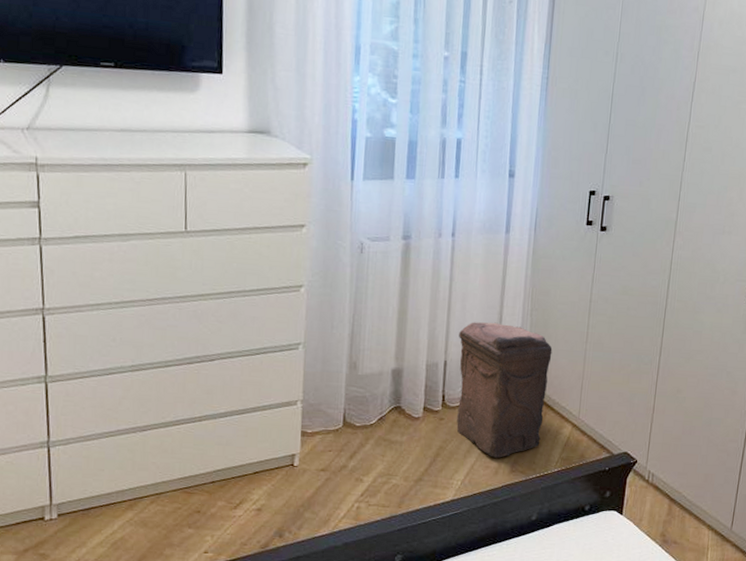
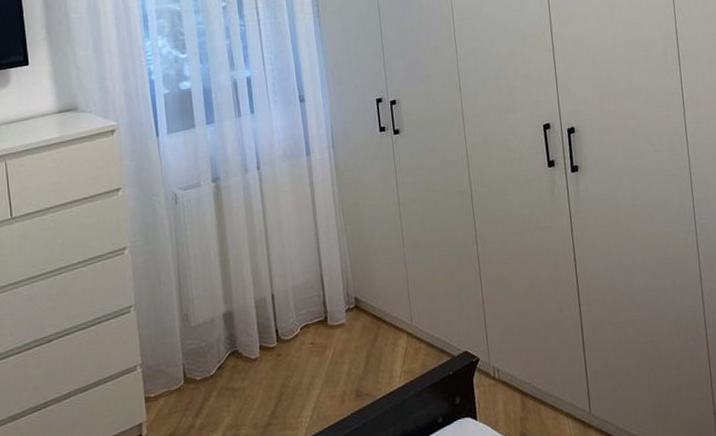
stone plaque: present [456,322,553,458] -> none [280,244,380,385]

